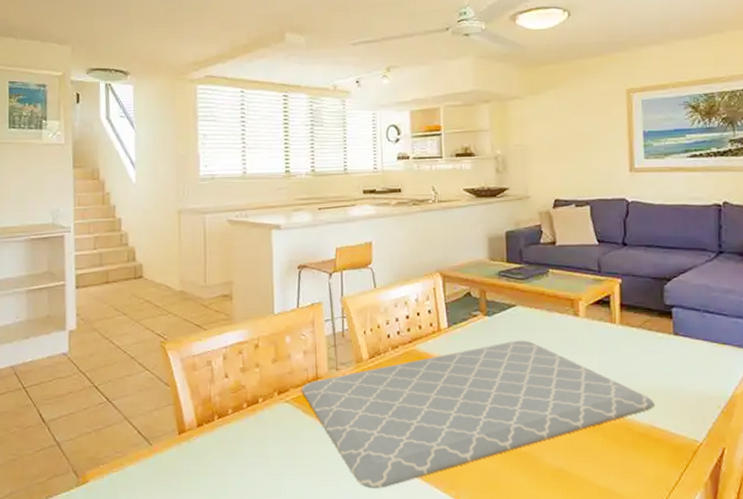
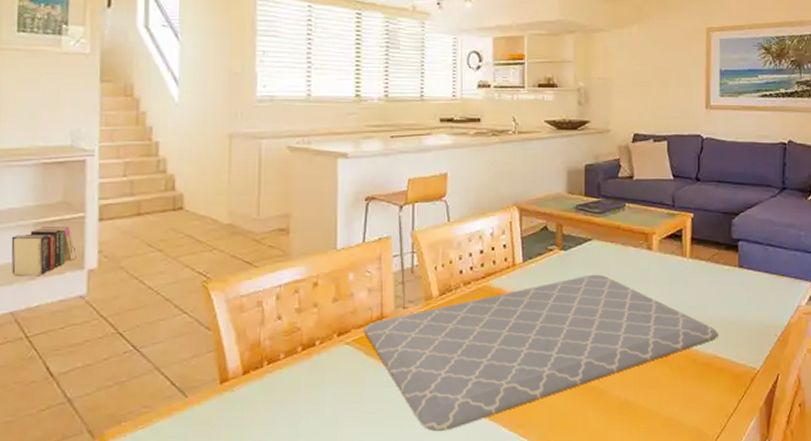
books: none [10,293,60,336] -> present [11,226,76,277]

